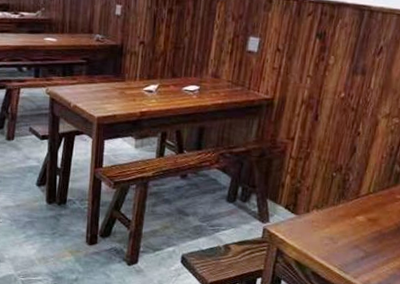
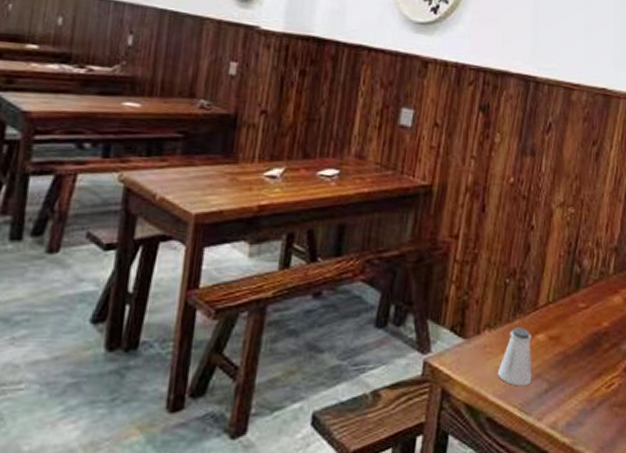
saltshaker: none [322,210,353,253] -> present [497,328,532,387]

